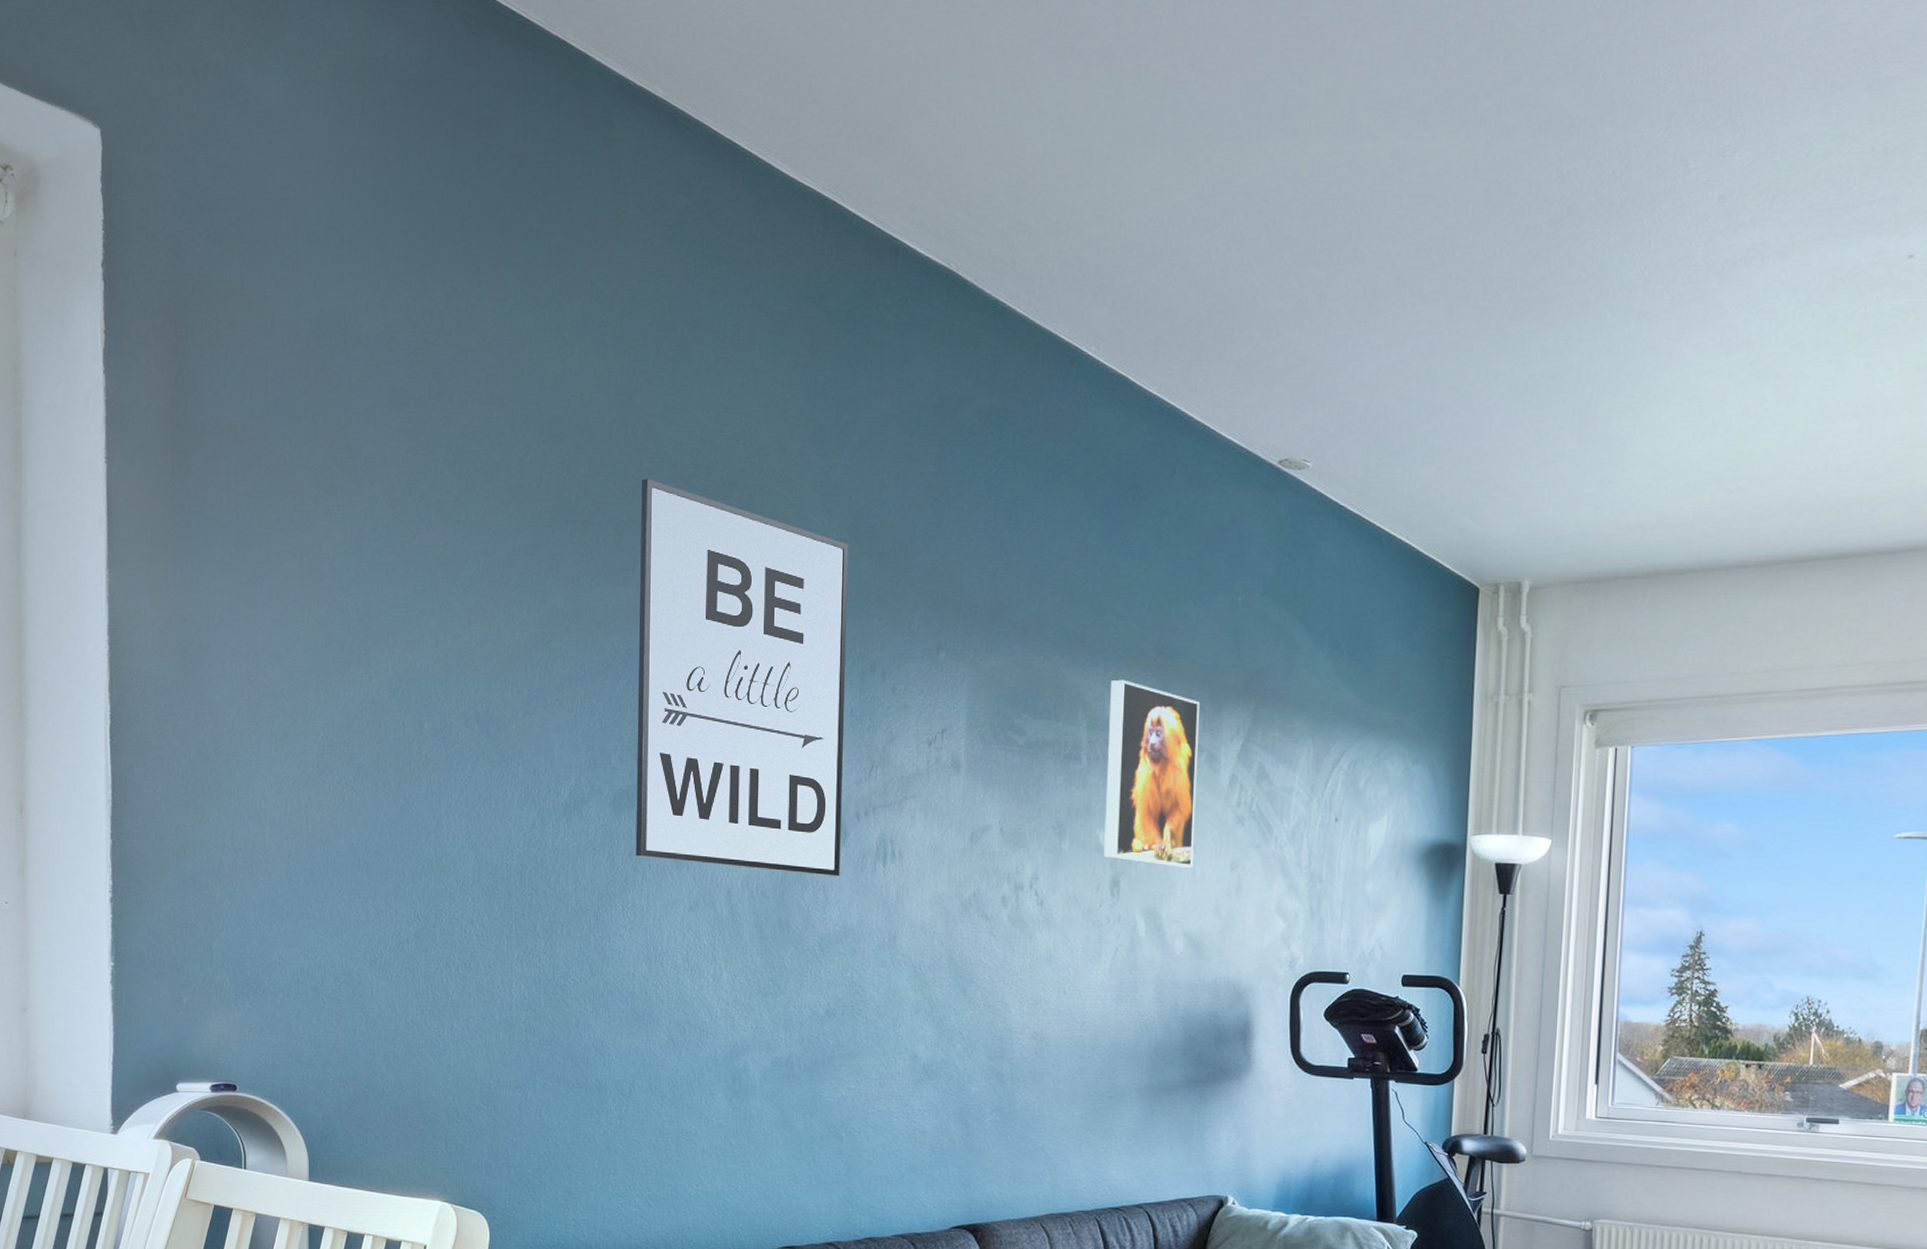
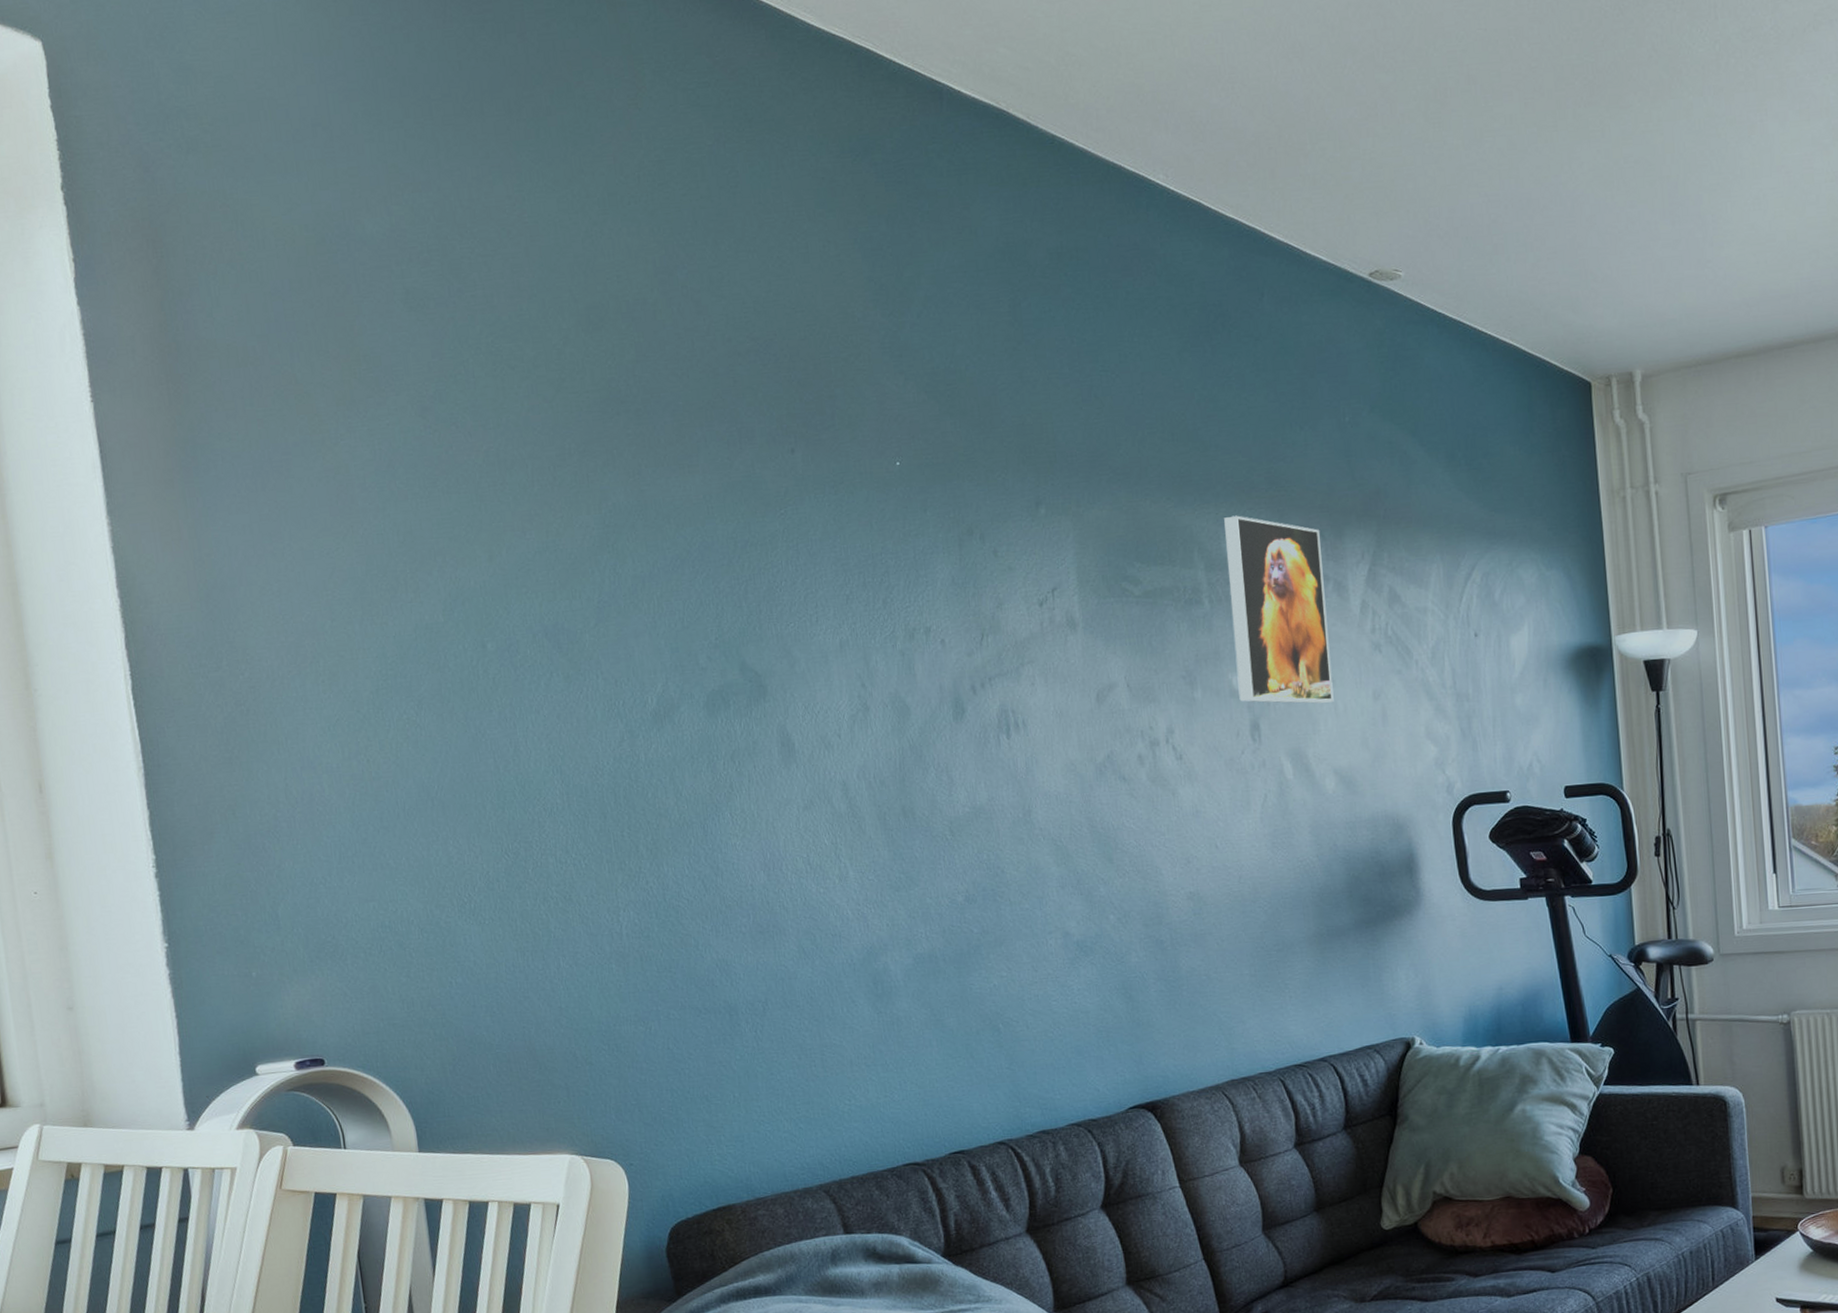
wall art: present [635,479,849,876] -> none [695,358,962,760]

